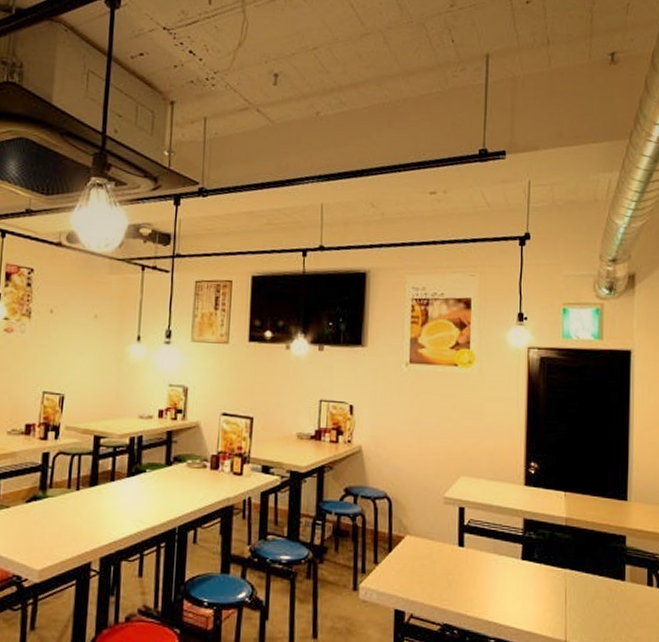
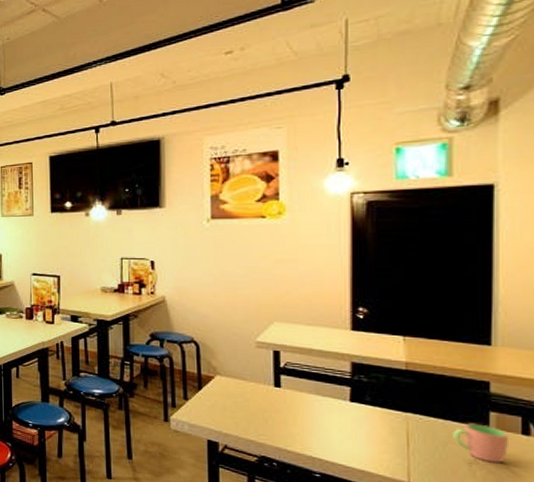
cup: none [599,577,639,615] -> present [453,423,510,463]

